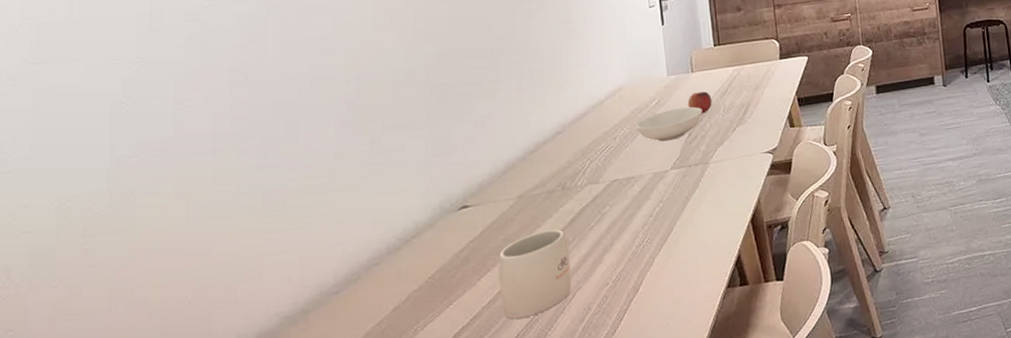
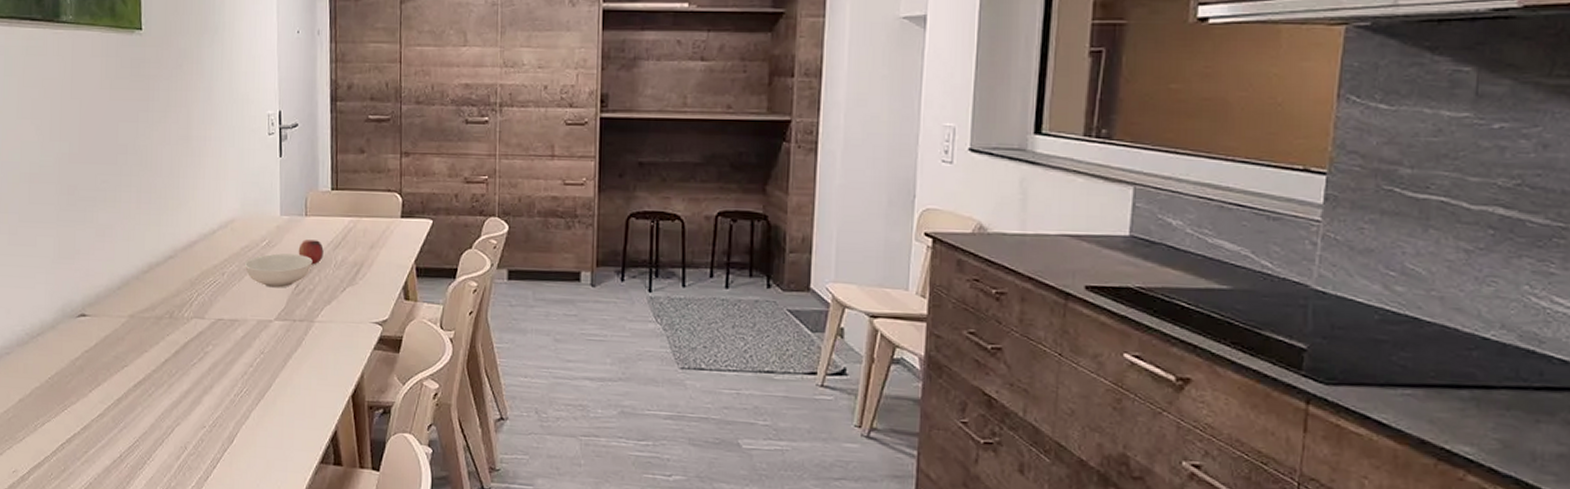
mug: present [498,229,571,319] -> none [107,356,172,441]

